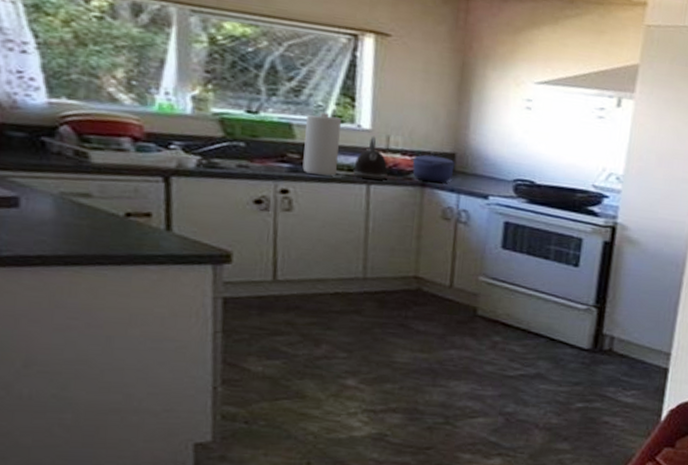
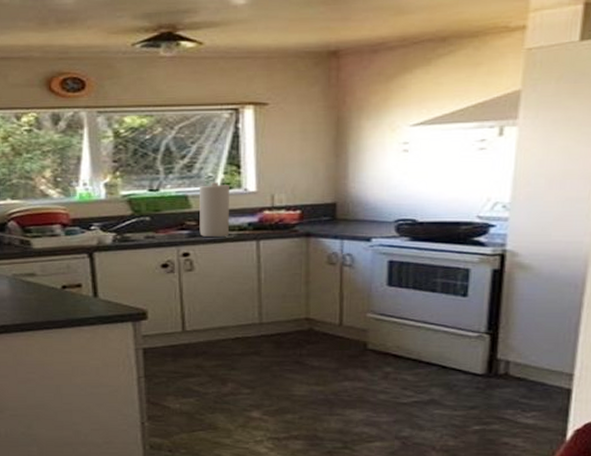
kettle: present [353,135,388,180] -> none [243,197,274,236]
cooking pot: present [412,151,455,184] -> none [296,203,337,232]

